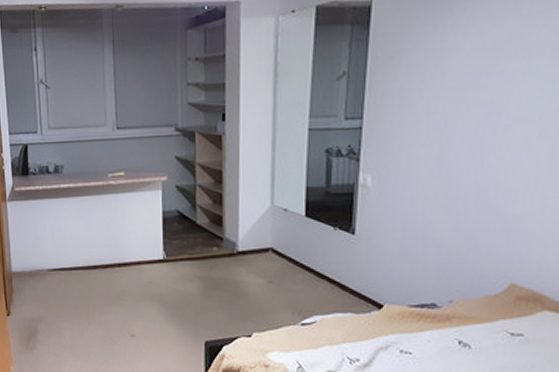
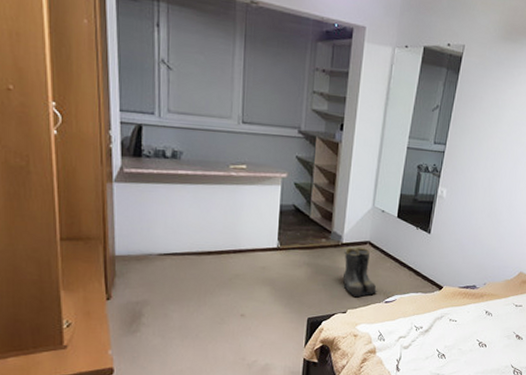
boots: none [241,255,290,317] -> present [343,247,378,297]

